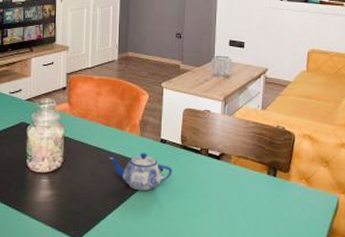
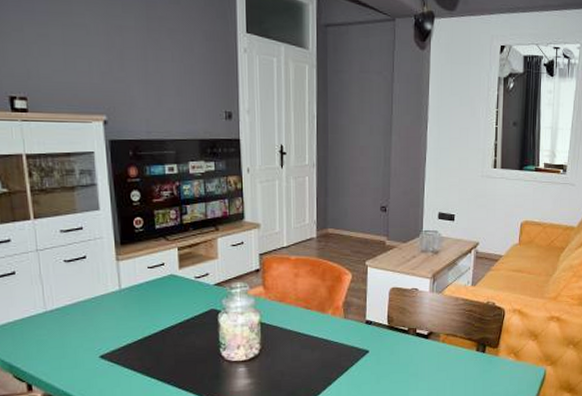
teapot: present [109,153,173,191] -> none [311,335,379,374]

